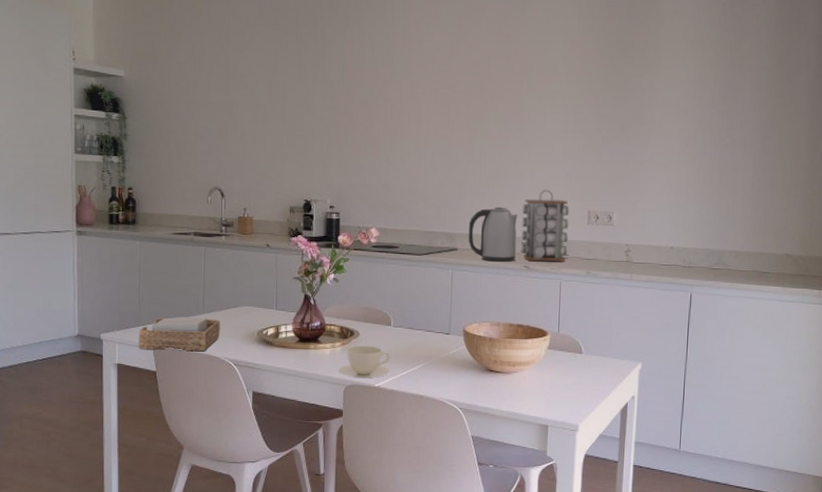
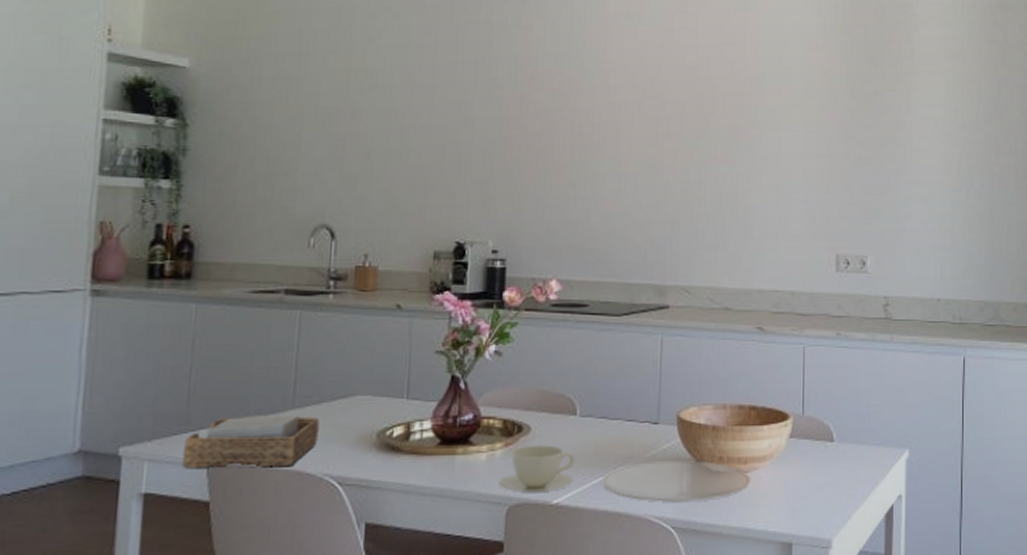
plate: none [409,361,517,392] -> present [601,460,750,503]
kettle: present [468,206,518,263] -> none [683,250,748,324]
spice rack: present [520,189,570,262] -> none [751,227,813,321]

